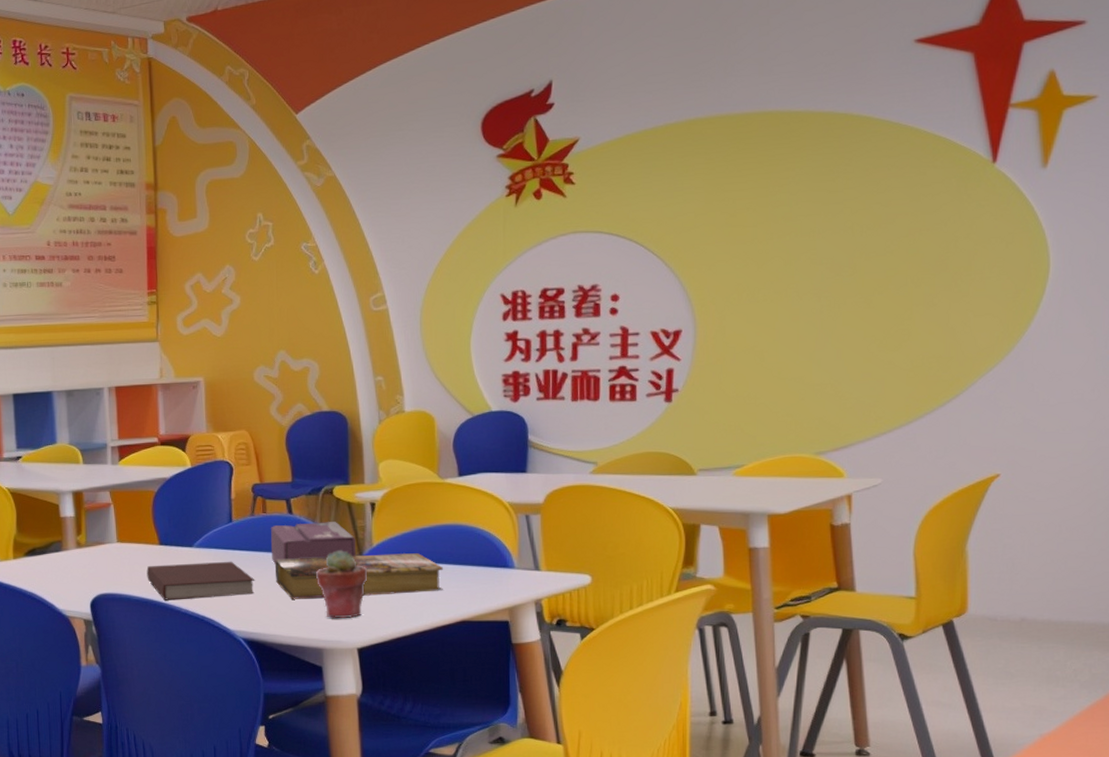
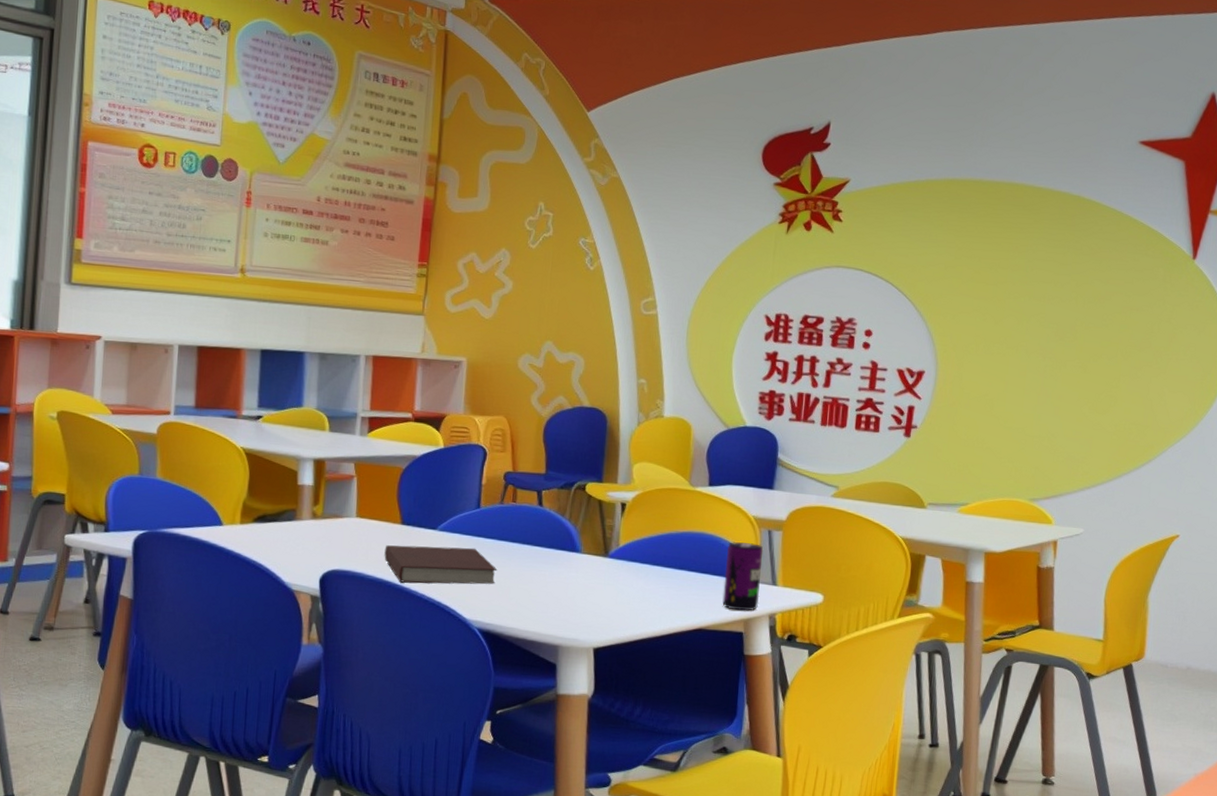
tissue box: present [271,522,356,564] -> none [517,516,603,556]
book: present [275,553,444,599] -> none [518,550,686,597]
potted succulent: present [316,550,368,619] -> none [560,547,612,618]
beverage can: none [484,530,523,599] -> present [722,542,764,611]

